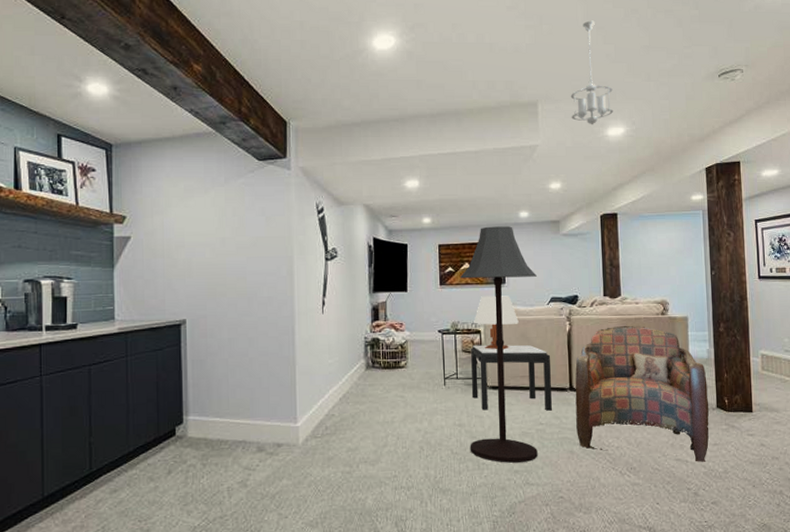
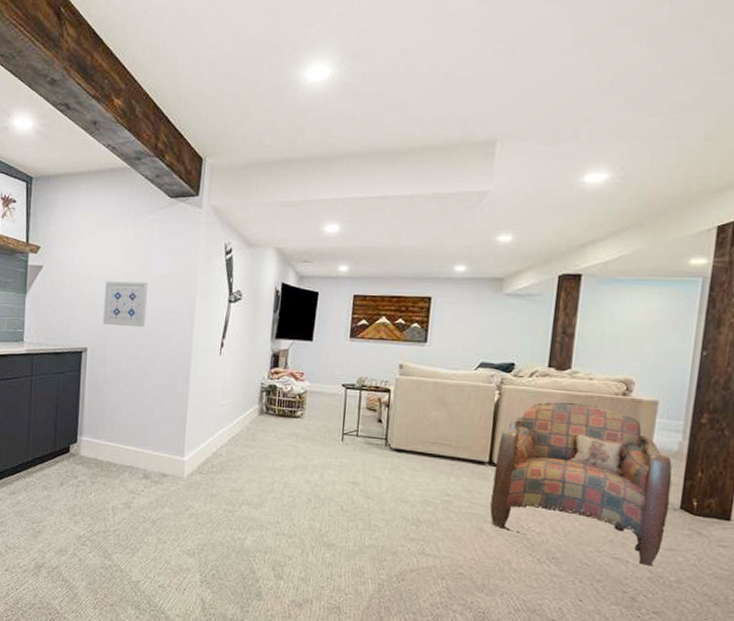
wall art: none [199,247,245,294] -> present [102,281,149,328]
floor lamp: present [460,226,538,463] -> none [362,279,466,532]
side table: present [471,344,552,411] -> none [371,403,470,483]
table lamp: present [474,295,519,350] -> none [384,354,437,413]
pendant light: present [570,20,614,125] -> none [537,42,600,170]

